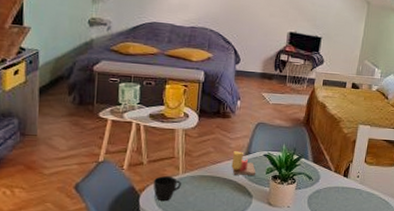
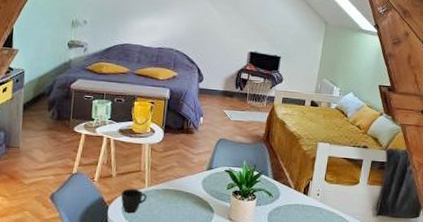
candle: present [231,151,256,175] -> none [194,166,218,191]

